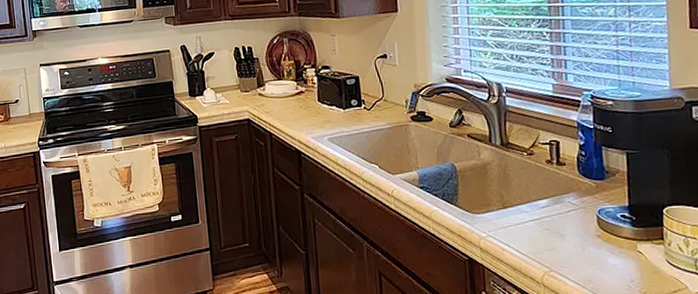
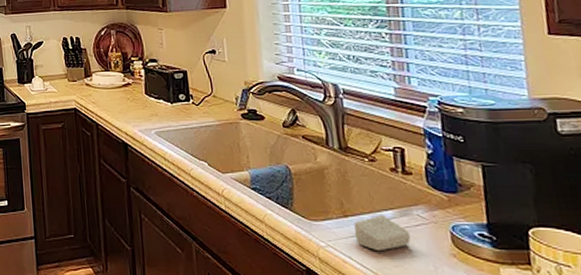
soap bar: none [512,204,562,238] -> present [354,215,411,252]

